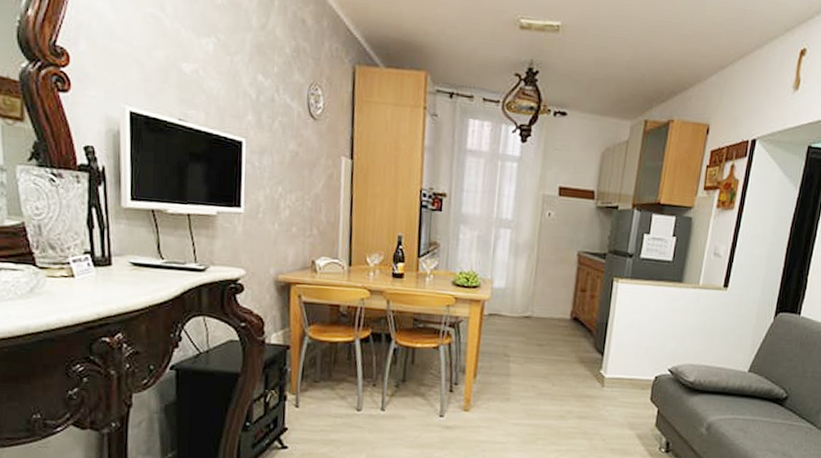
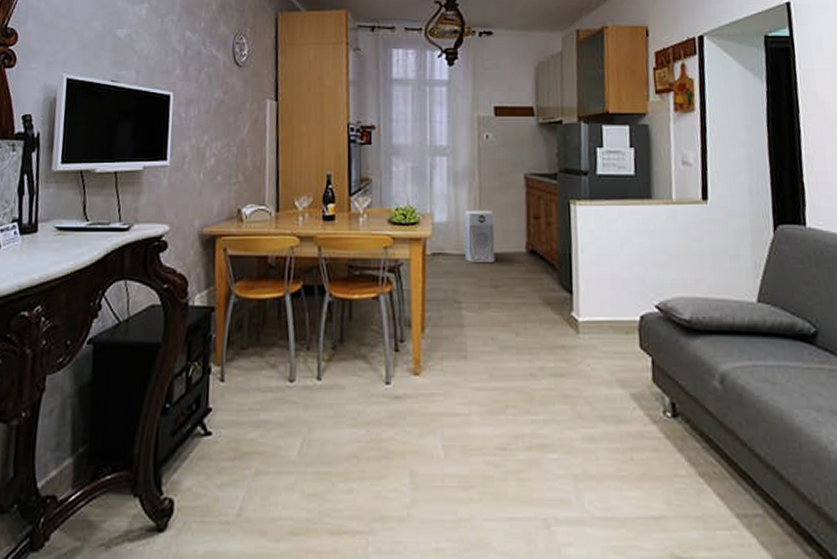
air purifier: none [516,278,547,326] -> present [463,209,495,264]

